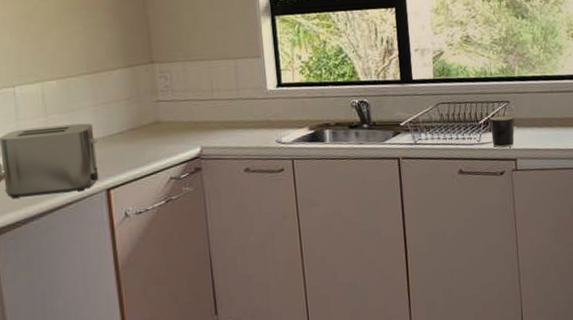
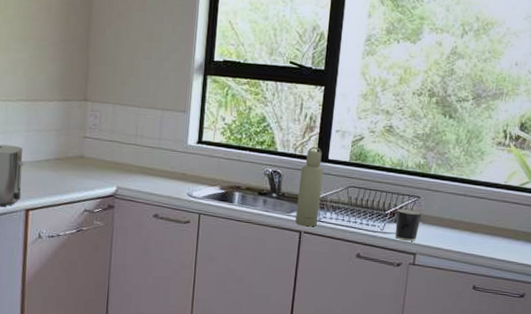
bottle: none [387,69,414,153] -> present [295,146,324,227]

